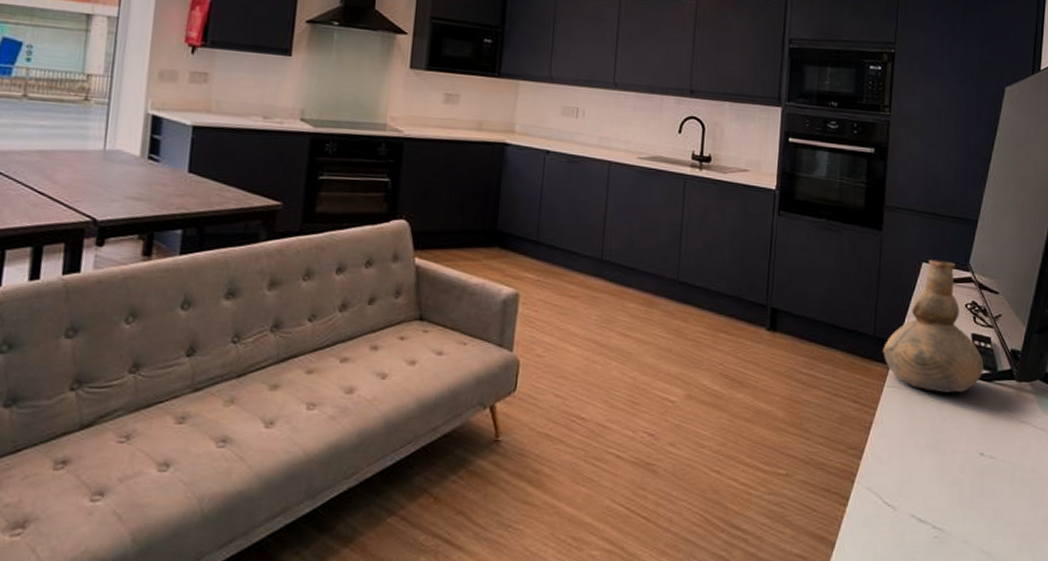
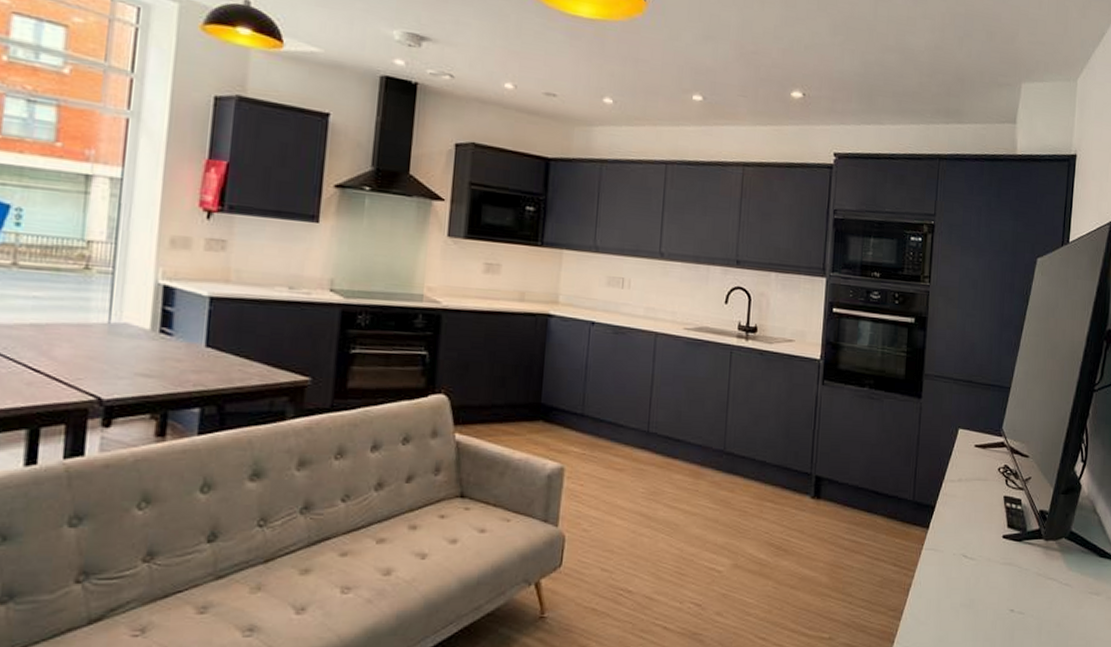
vase: present [883,259,984,393] -> none [921,425,1015,553]

